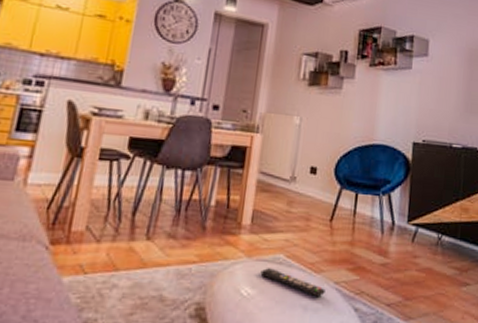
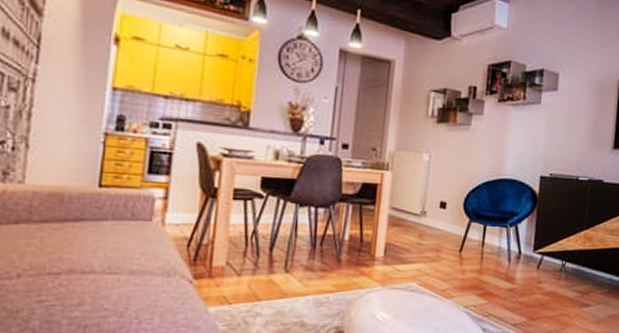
remote control: present [260,268,326,297] -> none [394,295,456,320]

